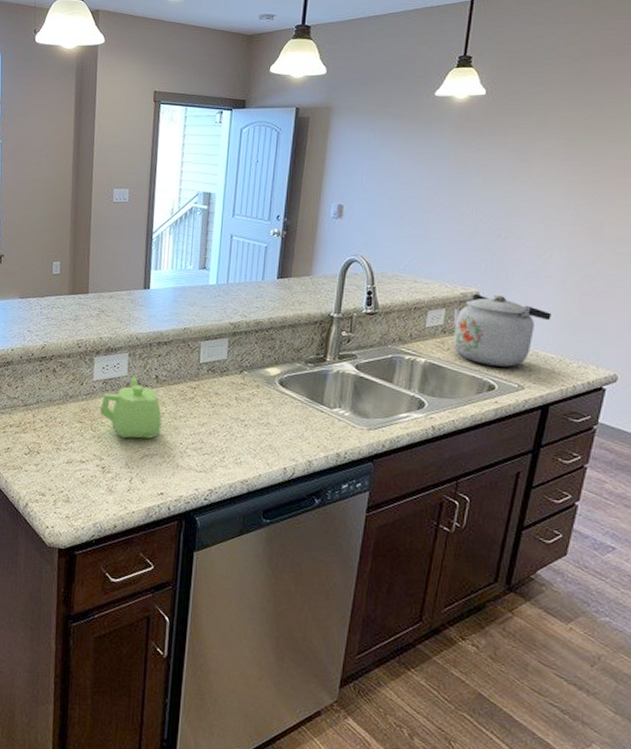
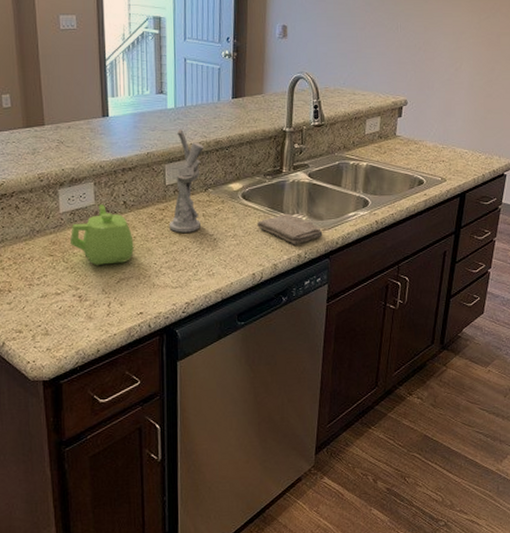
utensil holder: none [199,307,244,415] -> present [169,130,205,233]
washcloth: none [293,406,368,442] -> present [257,213,323,244]
kettle: present [454,293,551,367] -> none [388,101,464,164]

